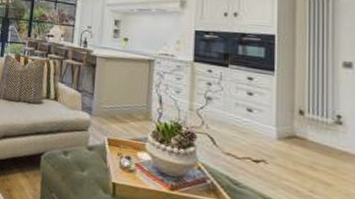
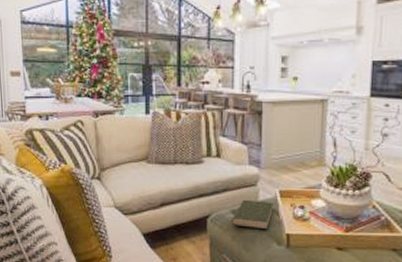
book: none [62,142,102,176] -> present [232,199,273,230]

